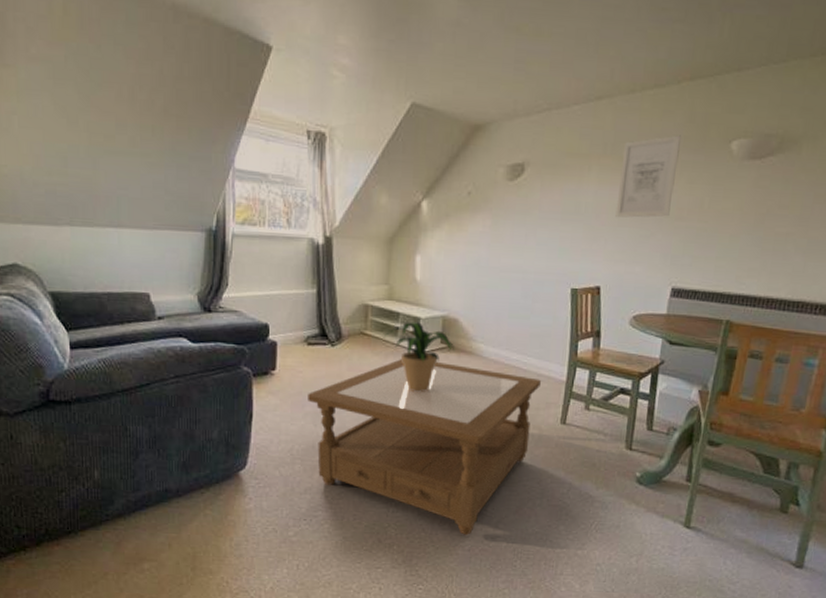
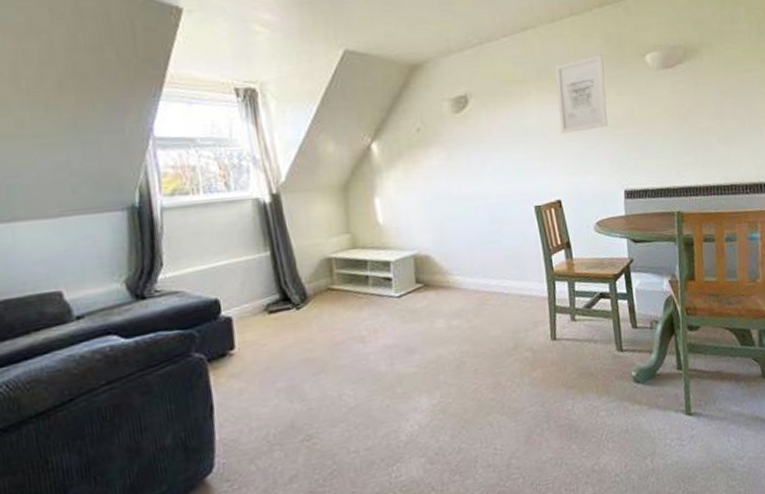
coffee table: present [308,359,541,535] -> none [277,300,526,482]
potted plant: present [383,322,455,392] -> none [353,266,433,340]

